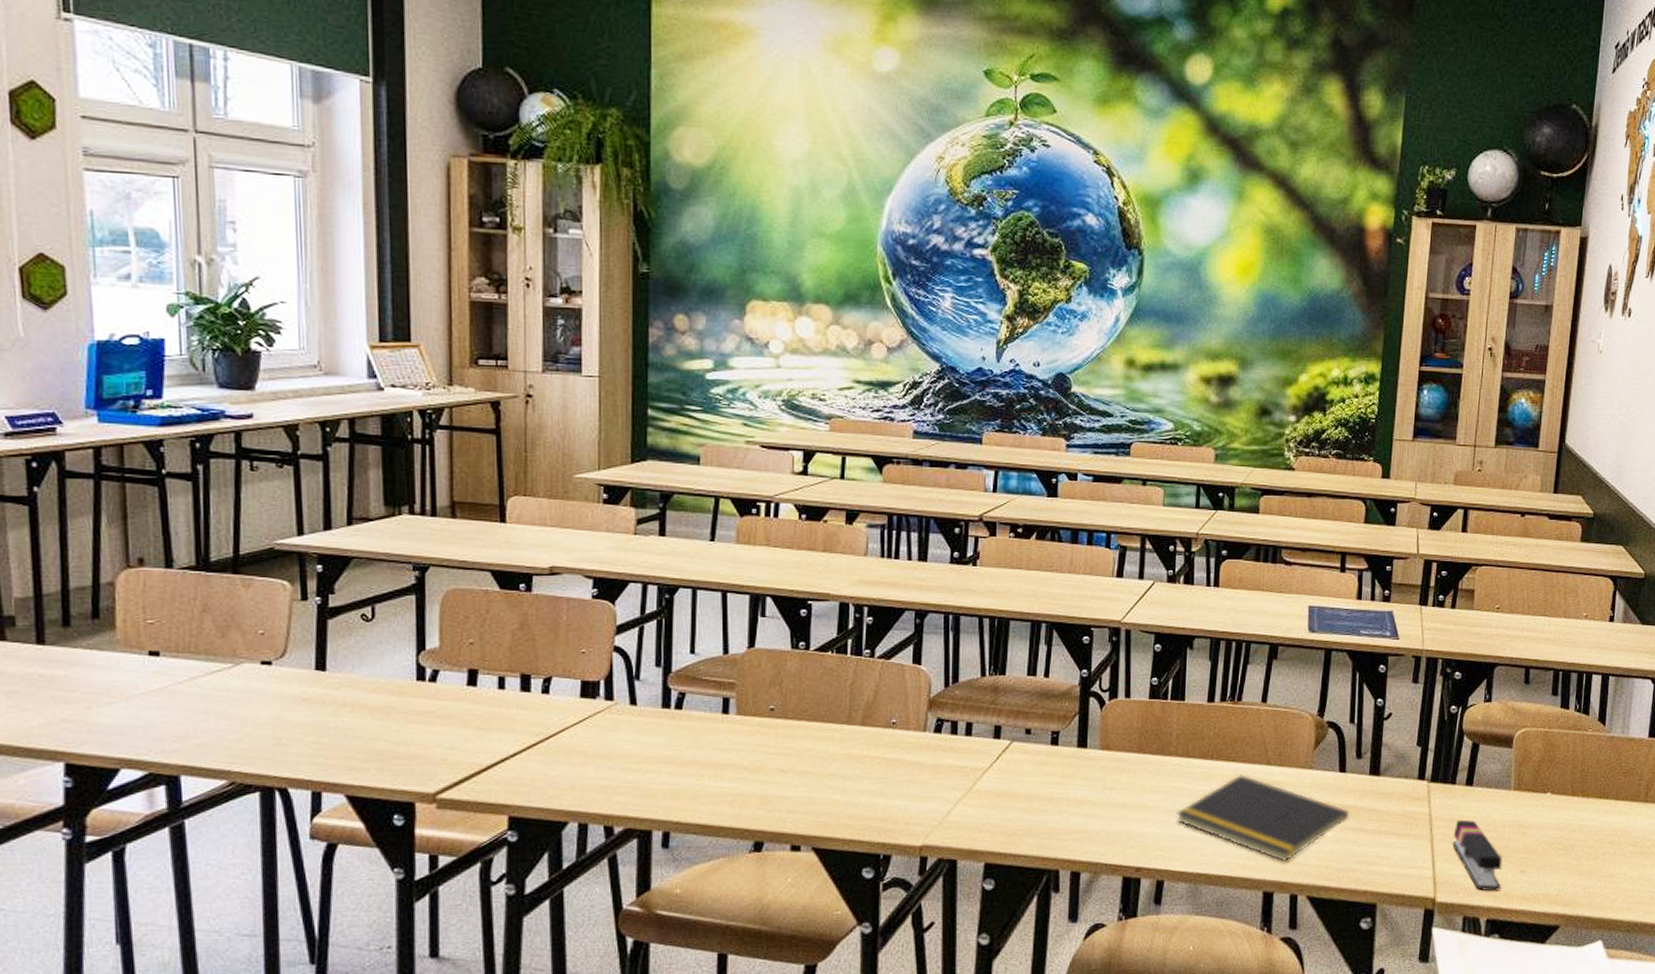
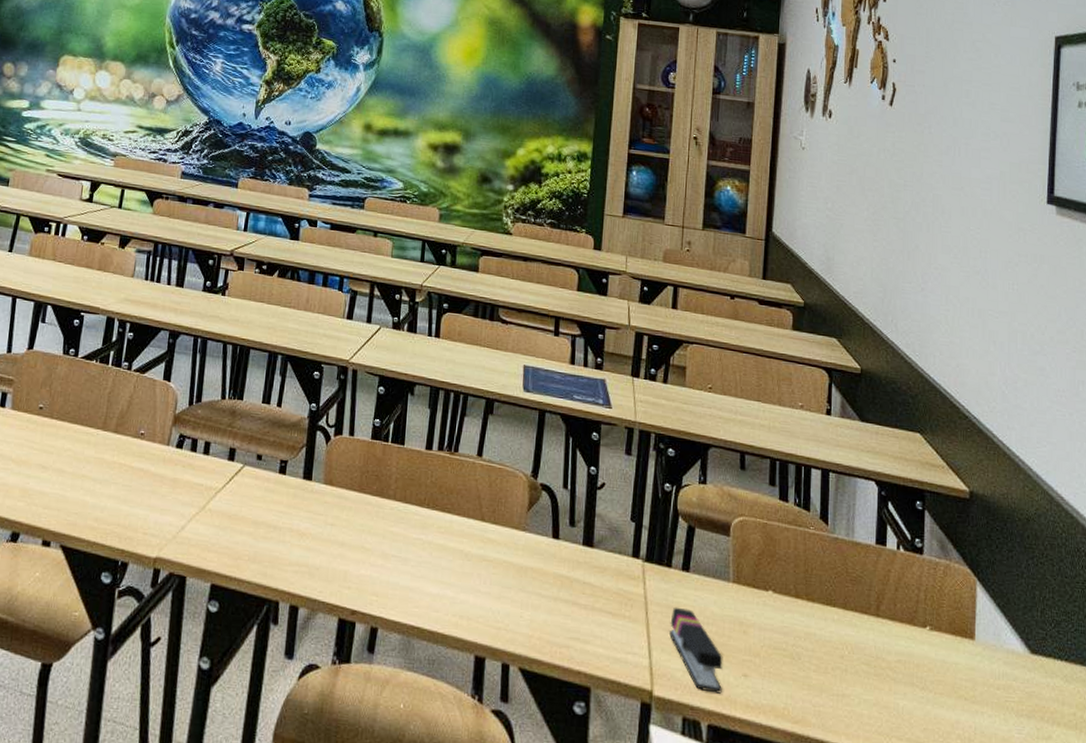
notepad: present [1176,773,1351,863] -> none [392,526,564,627]

